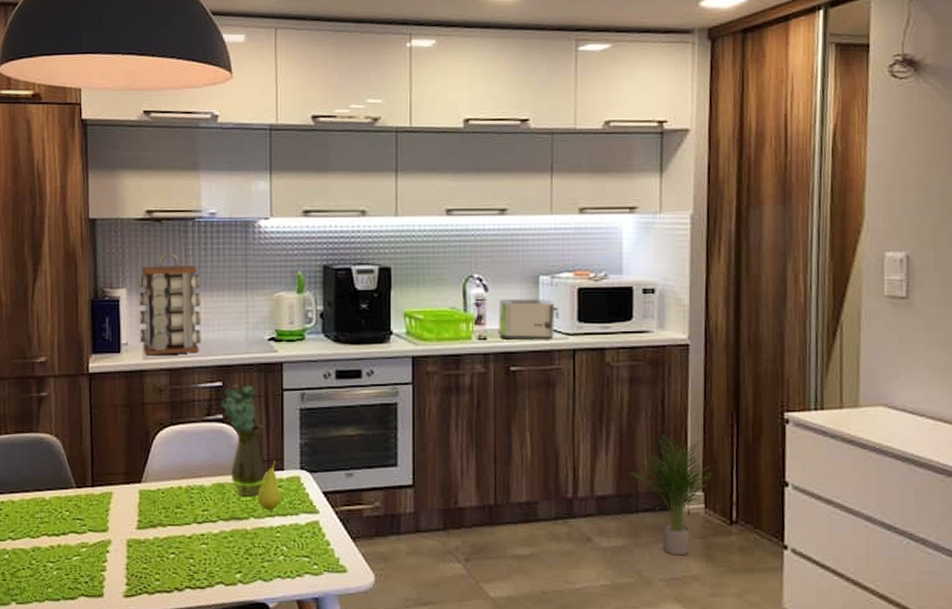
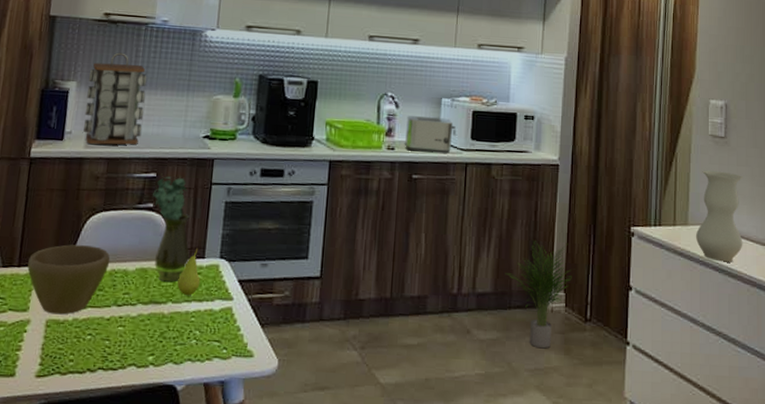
bowl: none [101,462,185,534] -> present [27,244,111,315]
vase: none [869,339,934,449] -> present [695,170,744,262]

